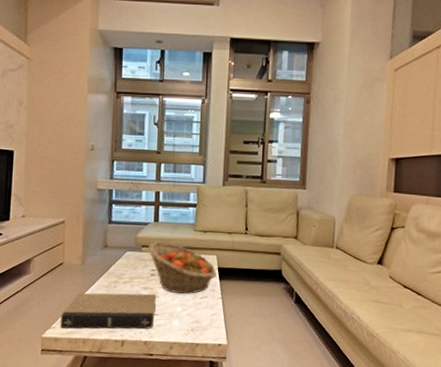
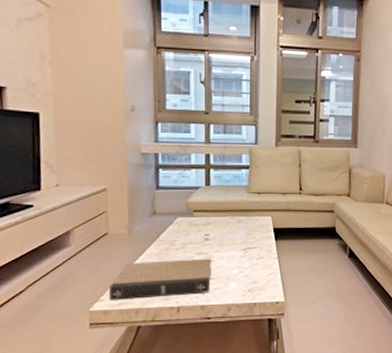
fruit basket: present [148,242,217,294] -> none [201,206,272,256]

